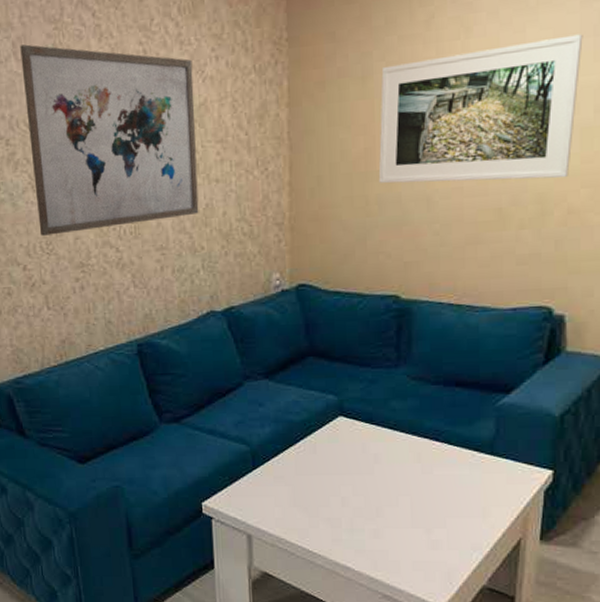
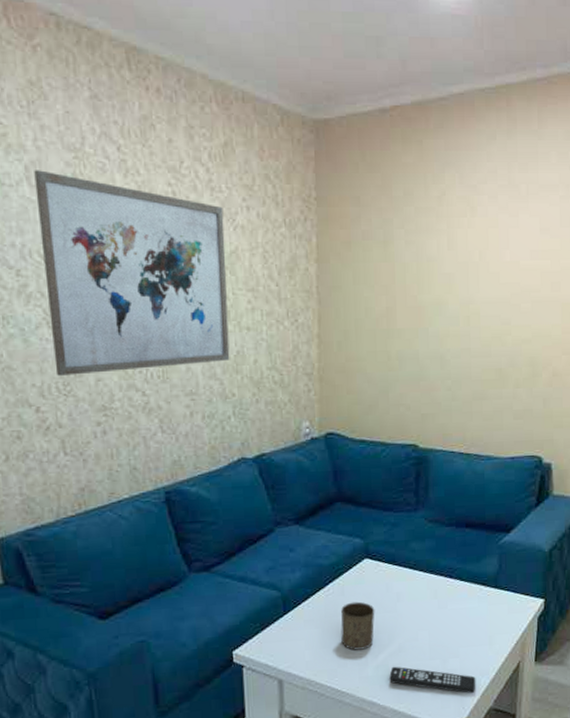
cup: none [312,461,350,511] -> present [341,601,375,651]
remote control: none [365,531,467,569] -> present [389,666,476,694]
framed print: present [378,34,583,184] -> none [399,224,562,345]

